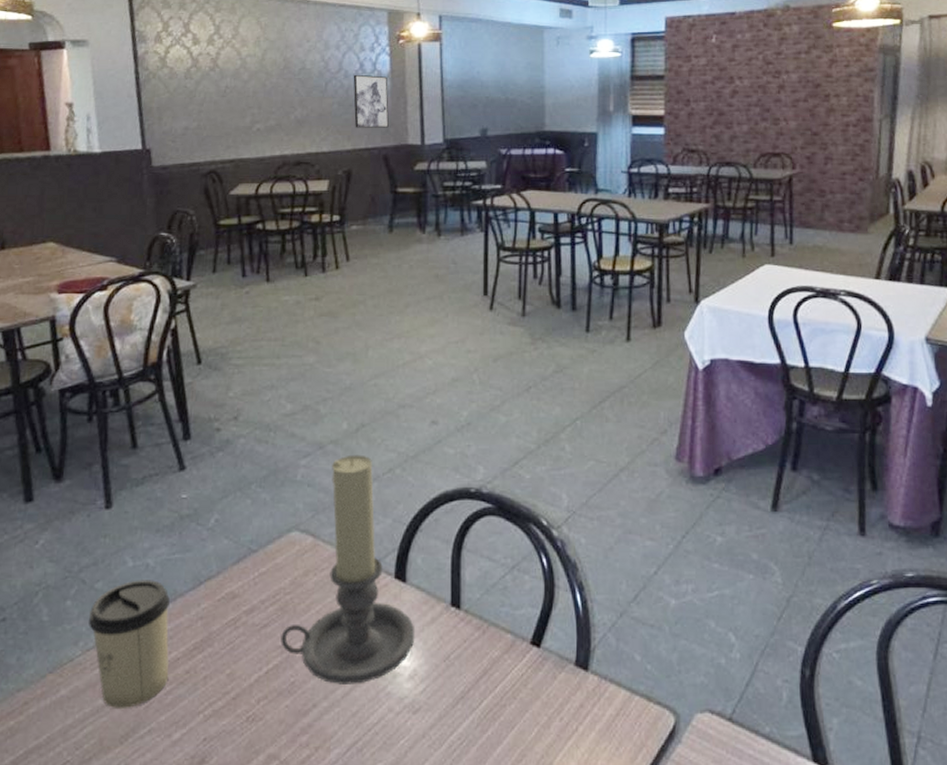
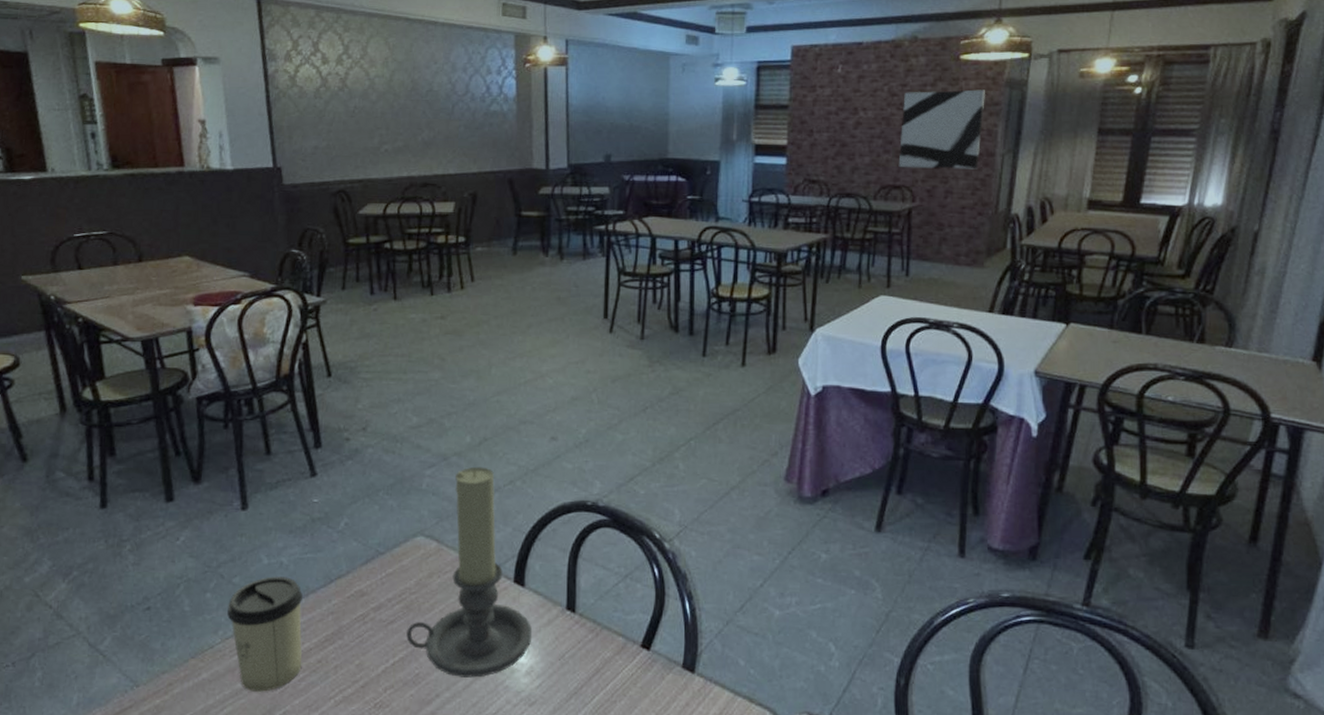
wall art: present [353,74,389,128] -> none [479,97,515,152]
wall art: none [776,56,860,135] -> present [898,89,985,169]

